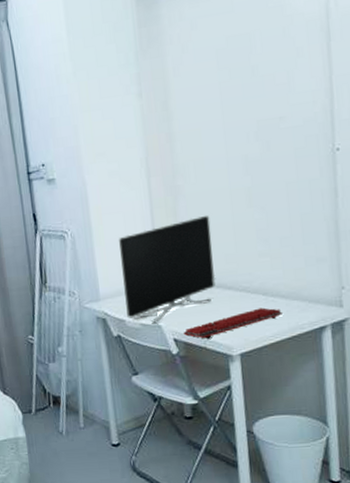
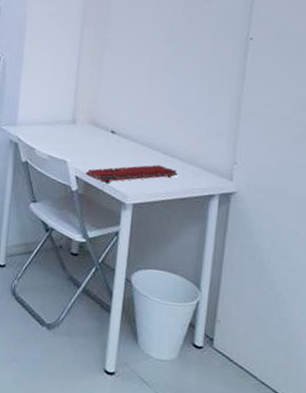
monitor: present [119,216,216,324] -> none [38,70,129,158]

